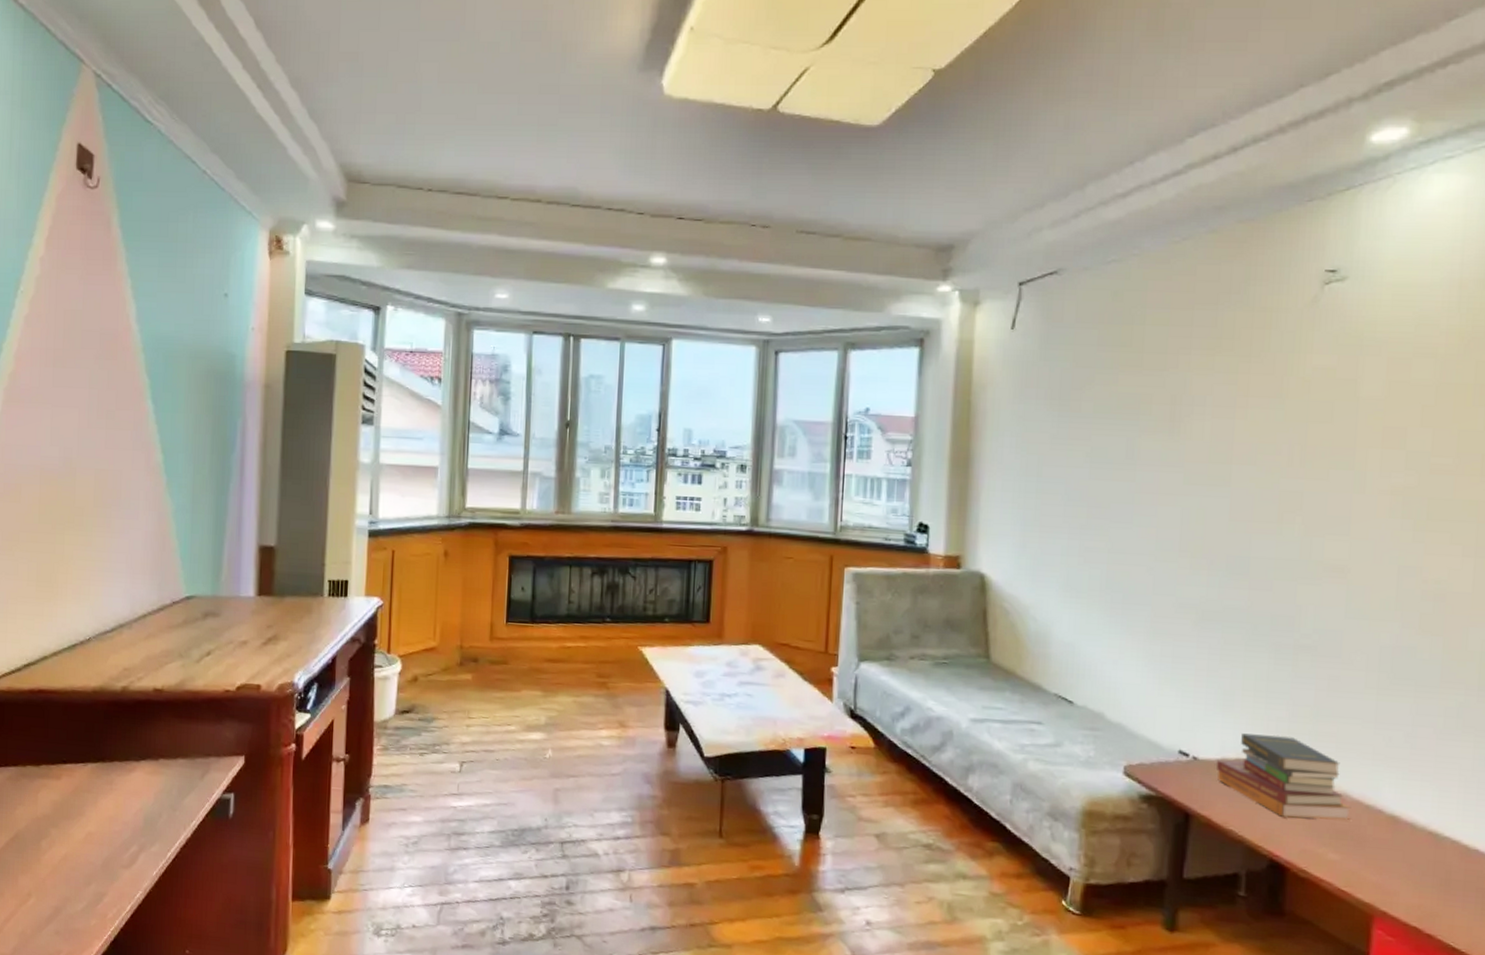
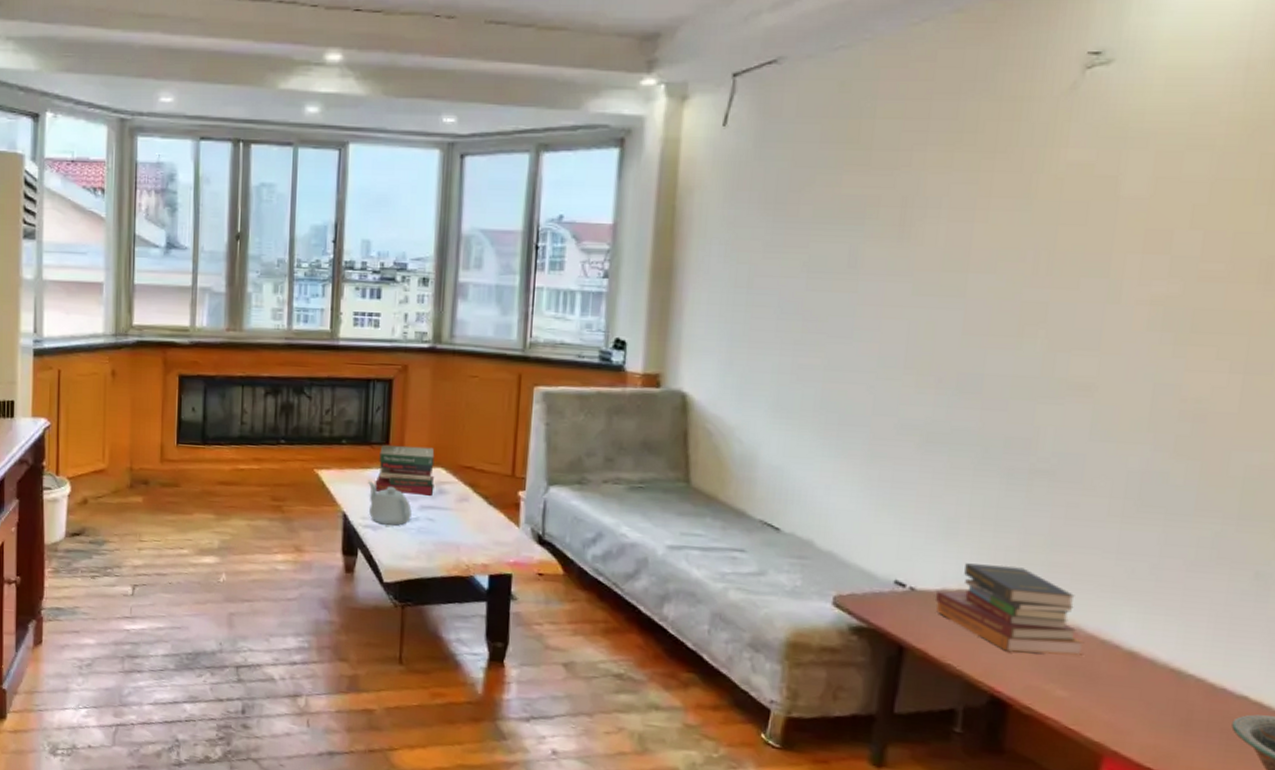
teapot: none [689,658,731,701] -> present [368,481,412,526]
books: none [696,622,753,672] -> present [375,444,435,496]

